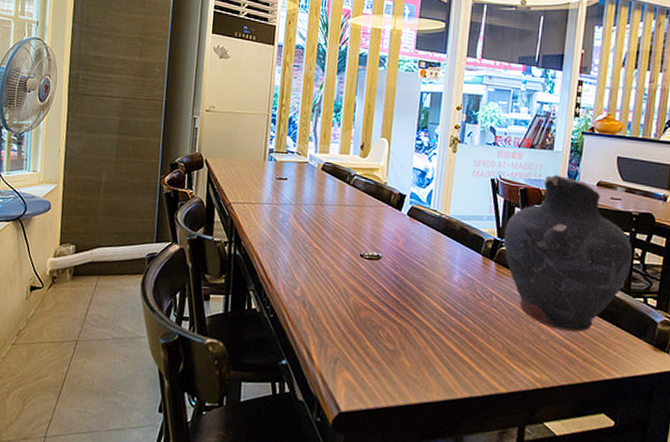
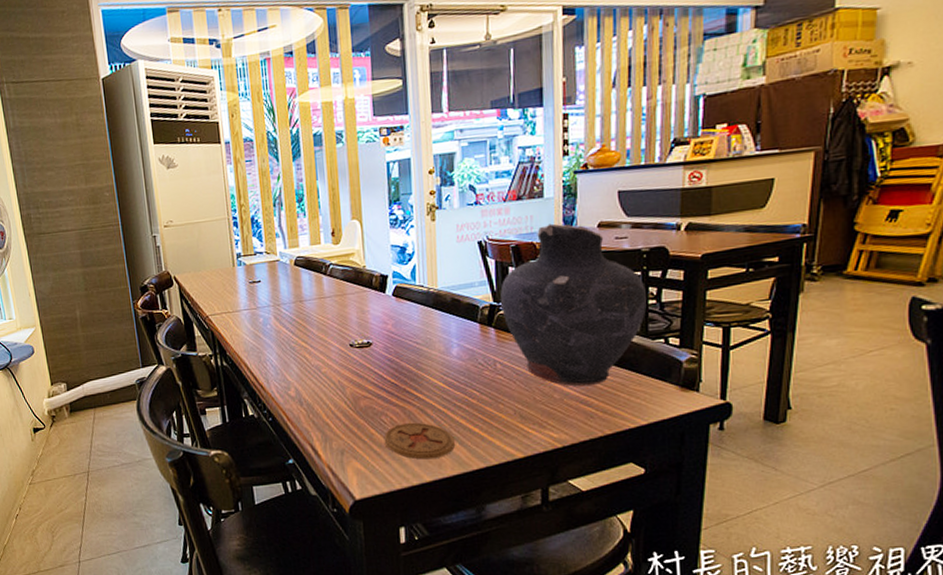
coaster: none [377,340,445,381] -> present [383,422,456,460]

